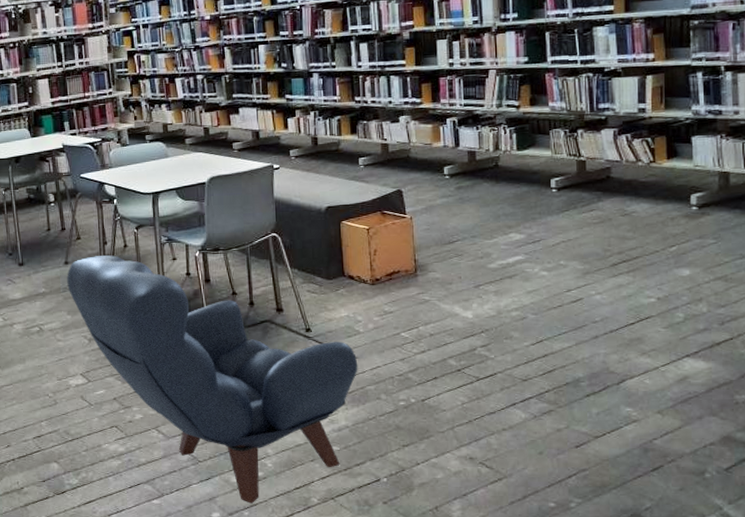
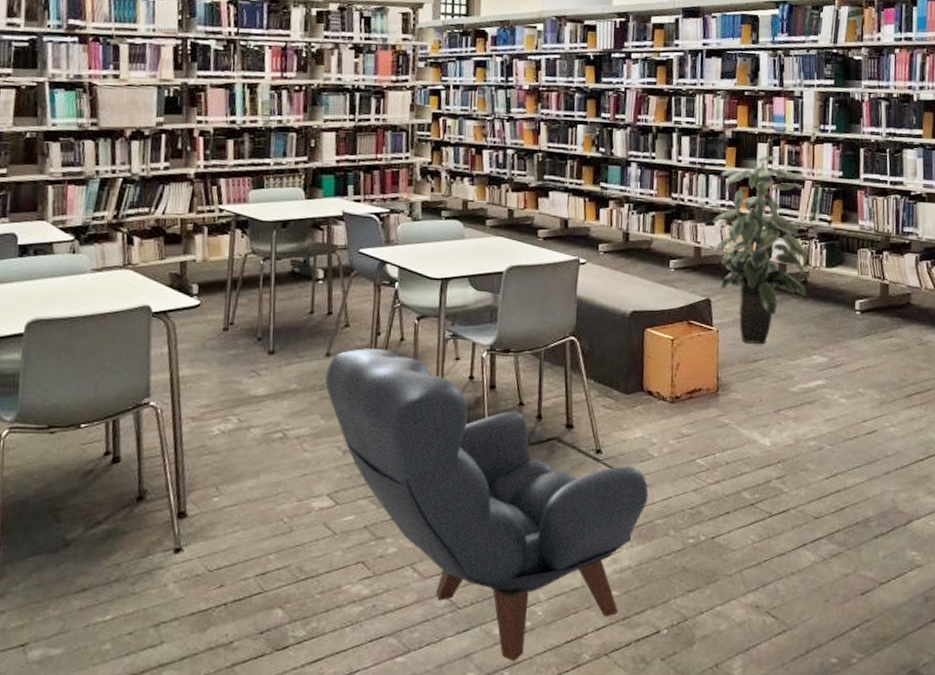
indoor plant: none [397,50,499,228] -> present [712,155,809,345]

